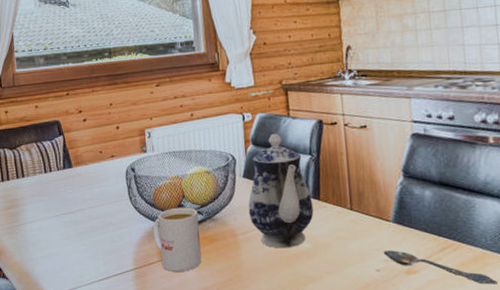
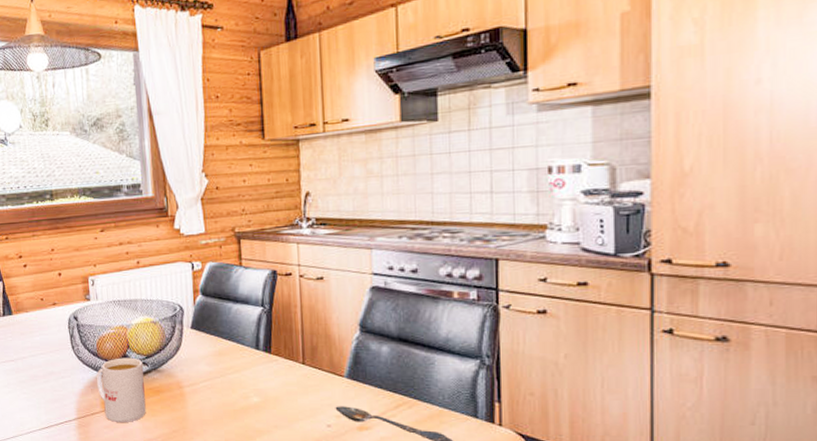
teapot: present [248,133,314,249] -> none [195,283,264,402]

